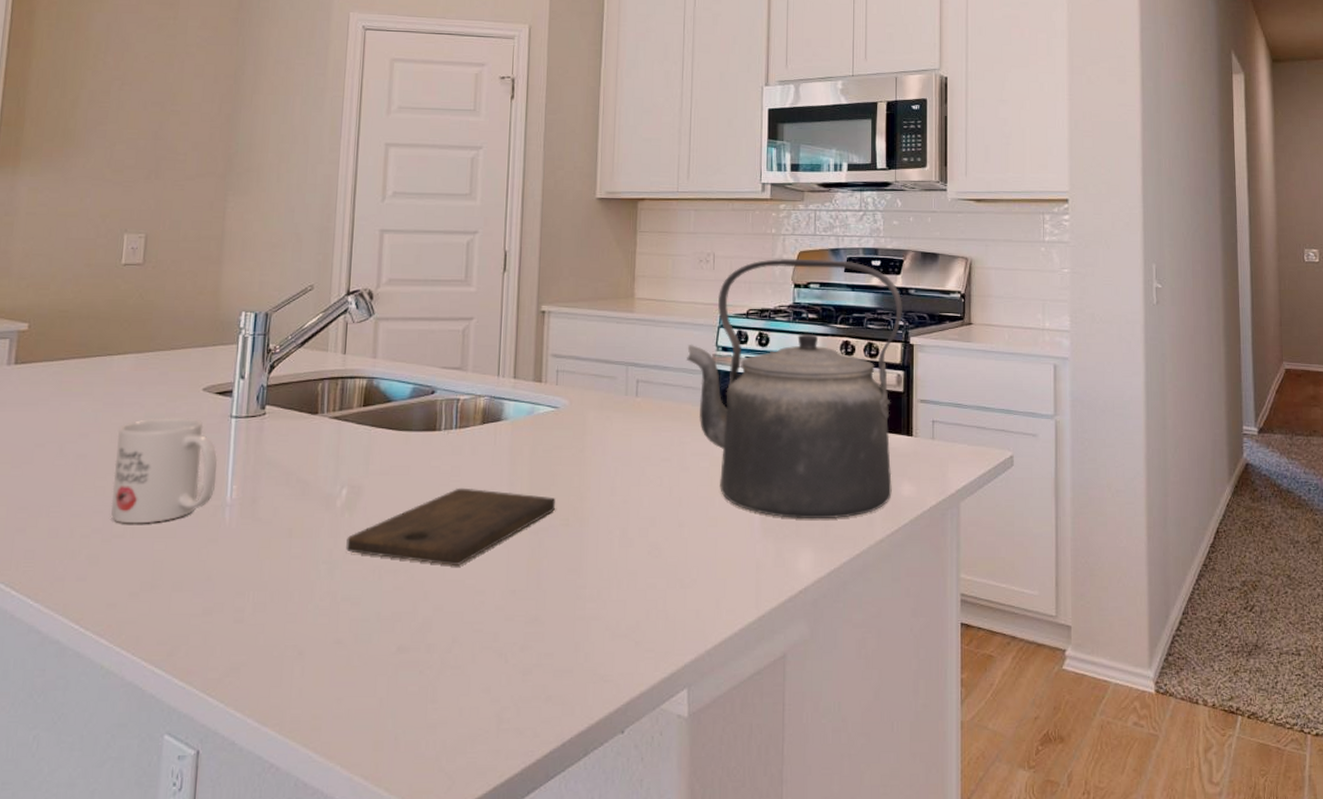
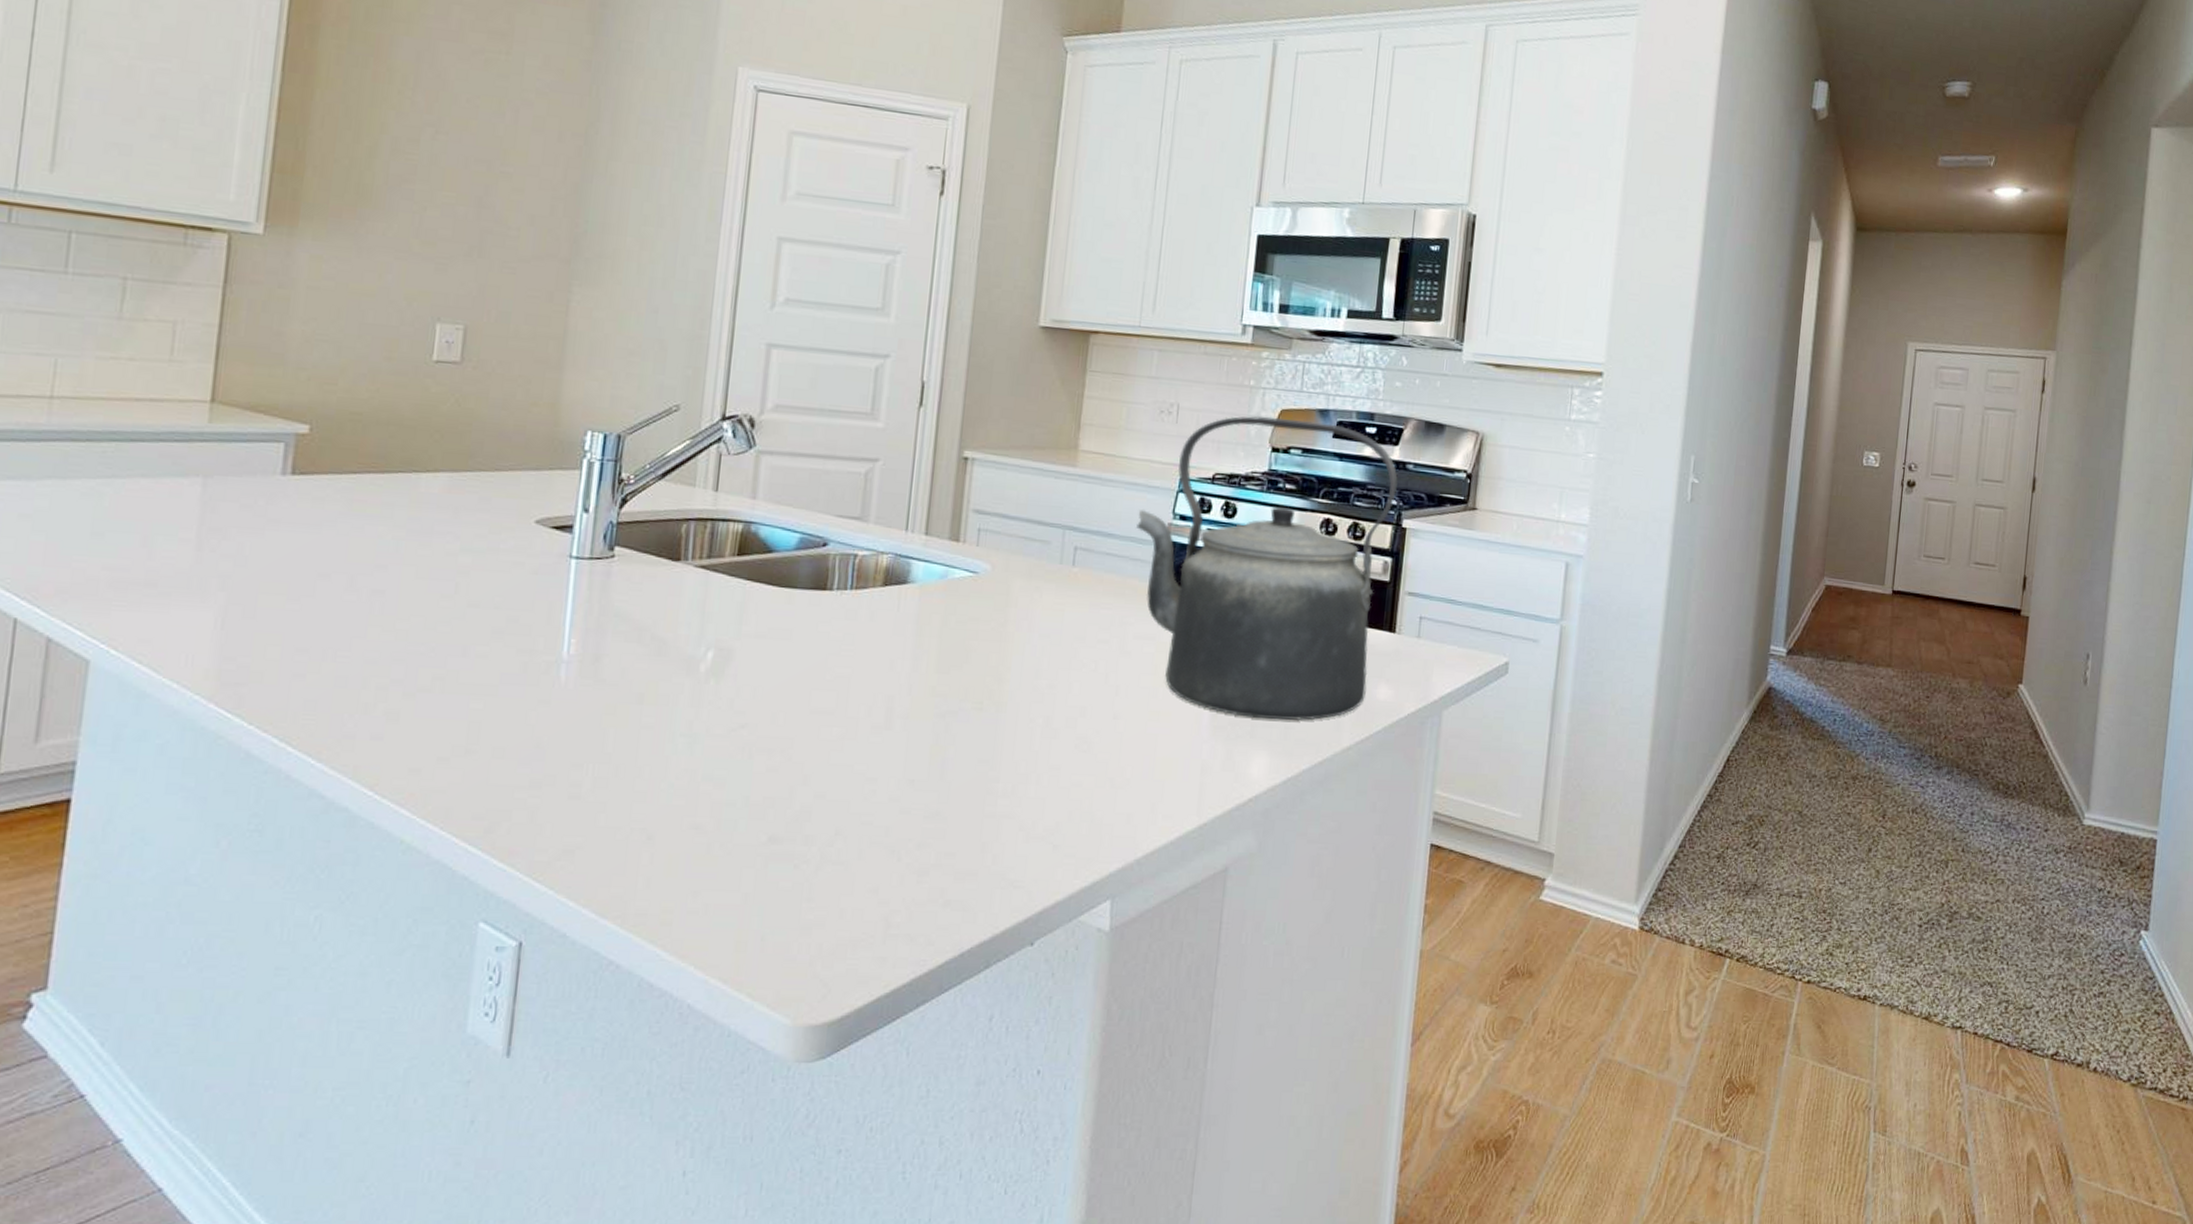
mug: present [110,417,218,524] -> none [414,552,553,677]
cutting board: present [346,488,555,567] -> none [710,658,968,749]

